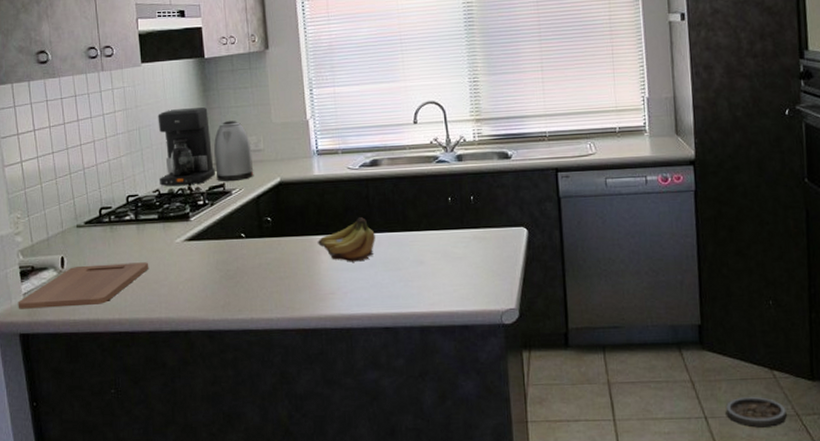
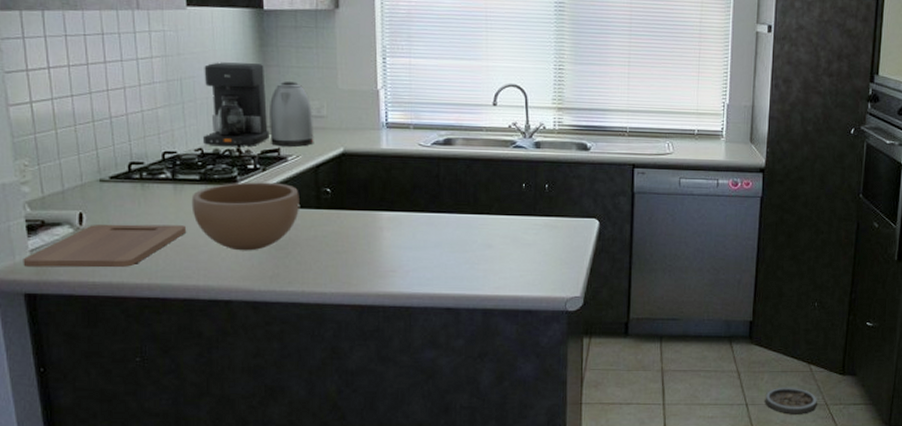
bowl: none [152,215,245,283] -> present [191,182,299,251]
fruit: present [317,217,375,262] -> none [380,196,443,241]

